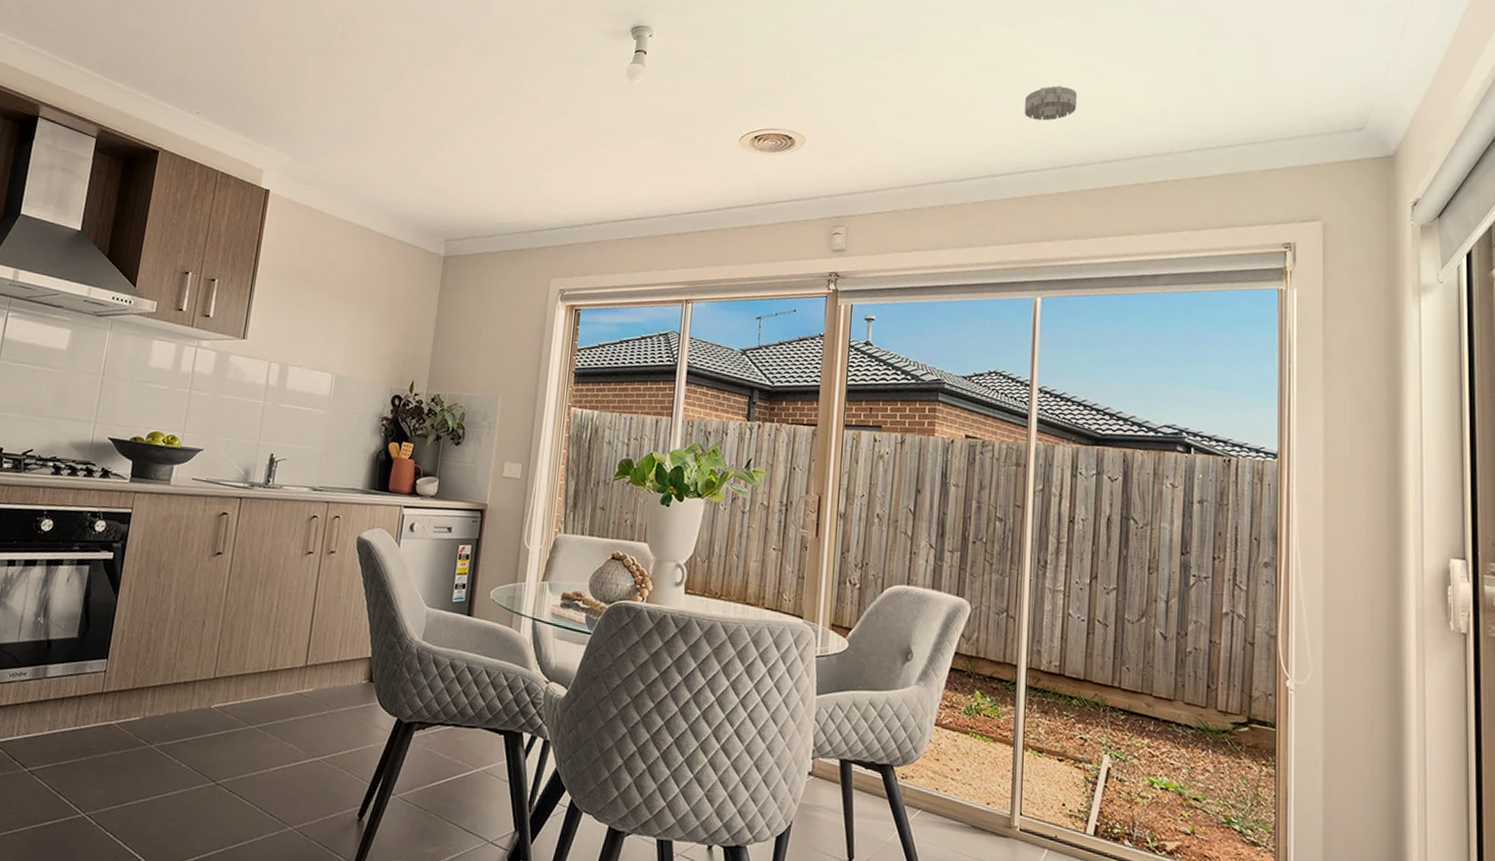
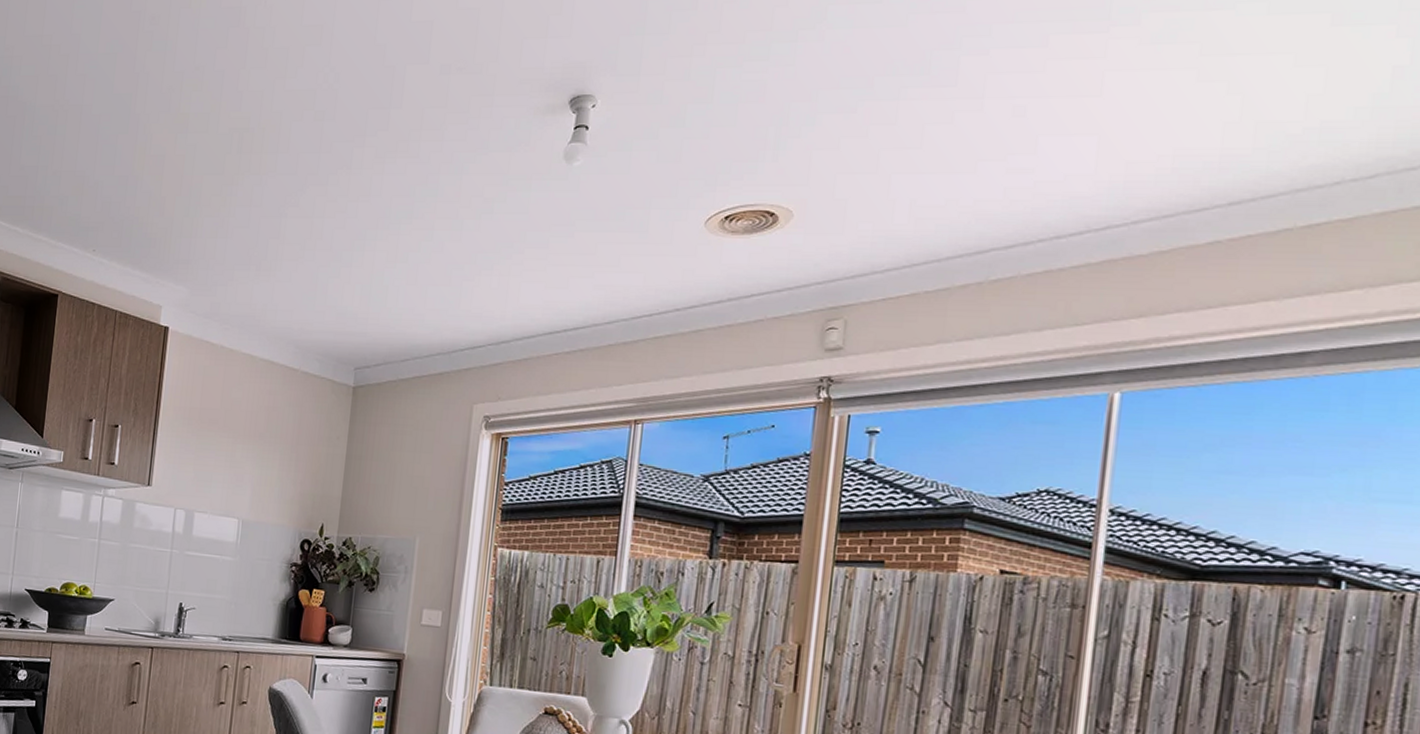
smoke detector: present [1025,85,1078,121] -> none [1110,106,1194,156]

